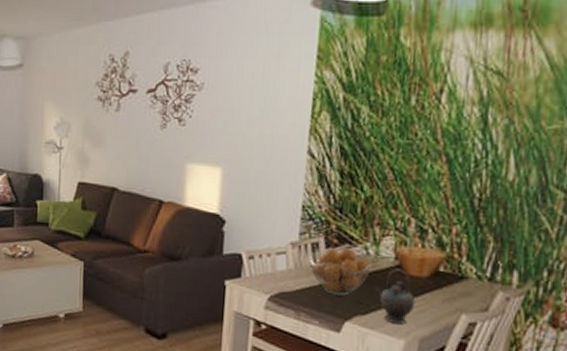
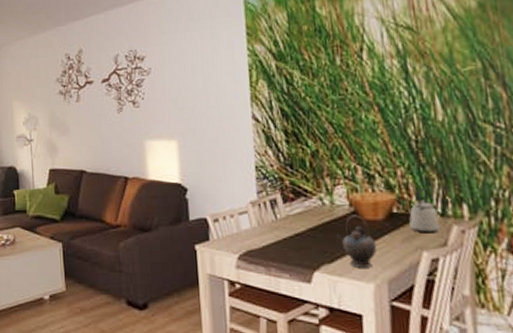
fruit basket: present [309,248,373,296] -> none [270,201,330,247]
kettle: none [454,248,486,297] -> present [409,187,440,233]

